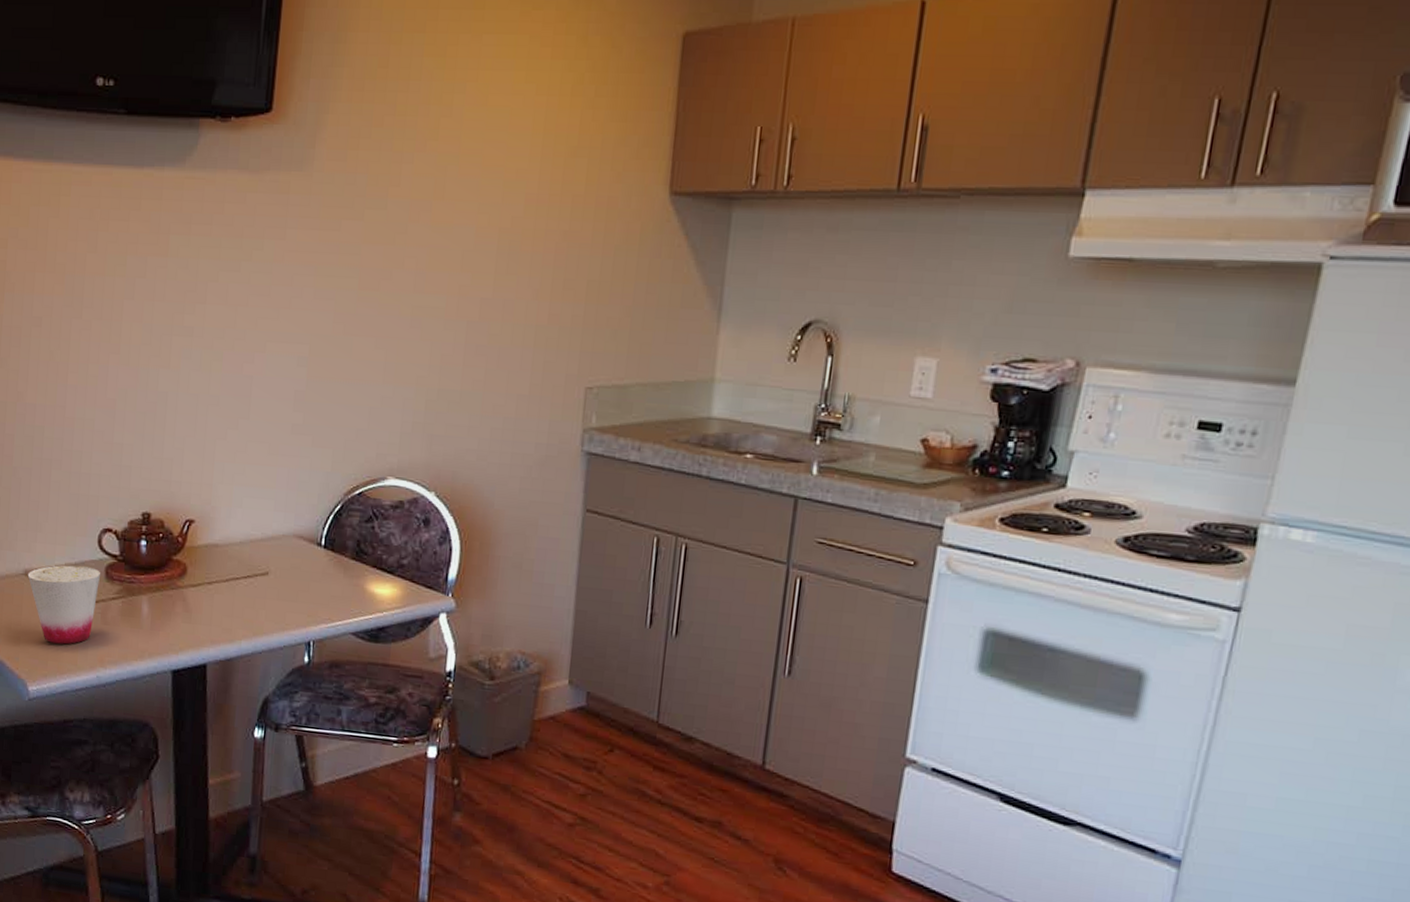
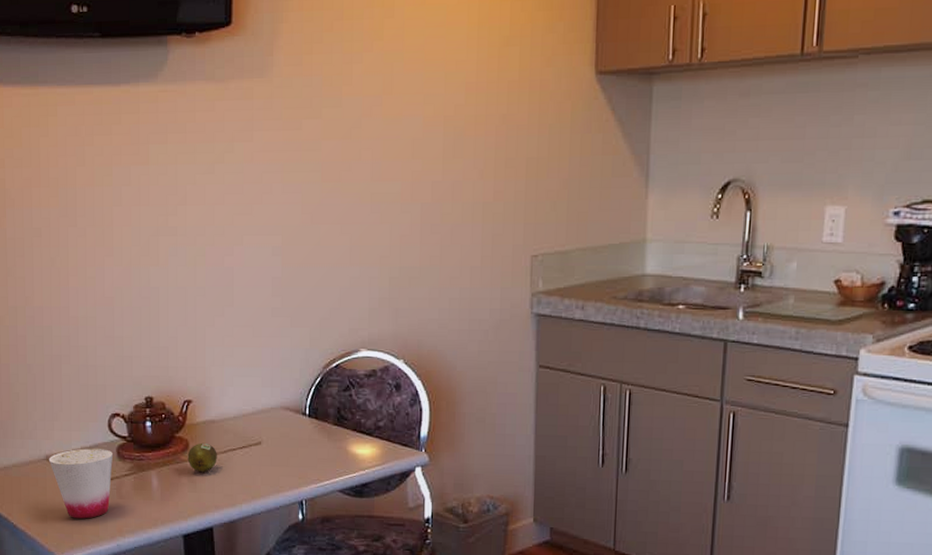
fruit: none [184,568,218,602] -> present [187,442,217,473]

